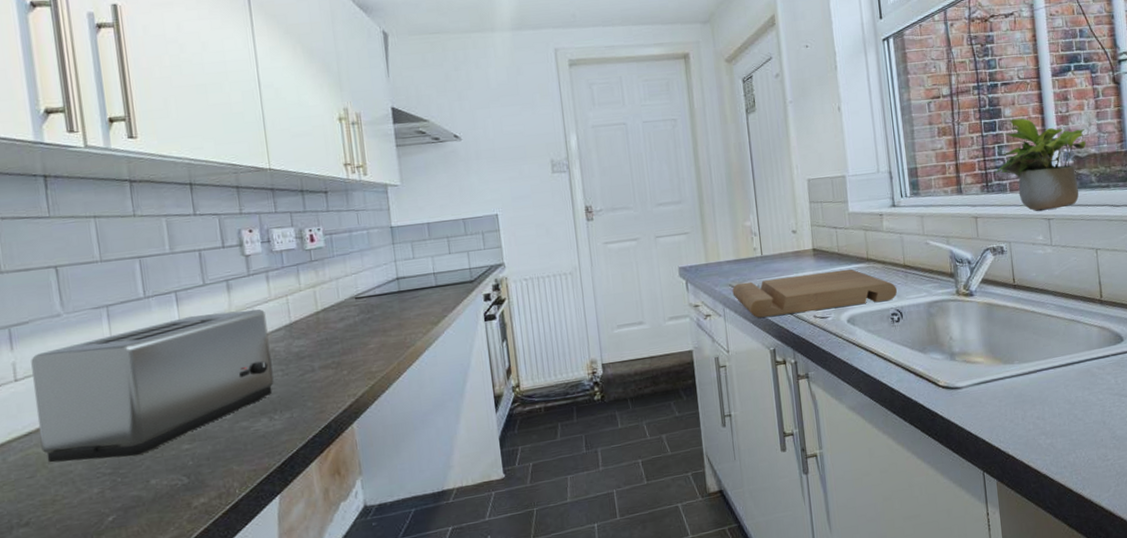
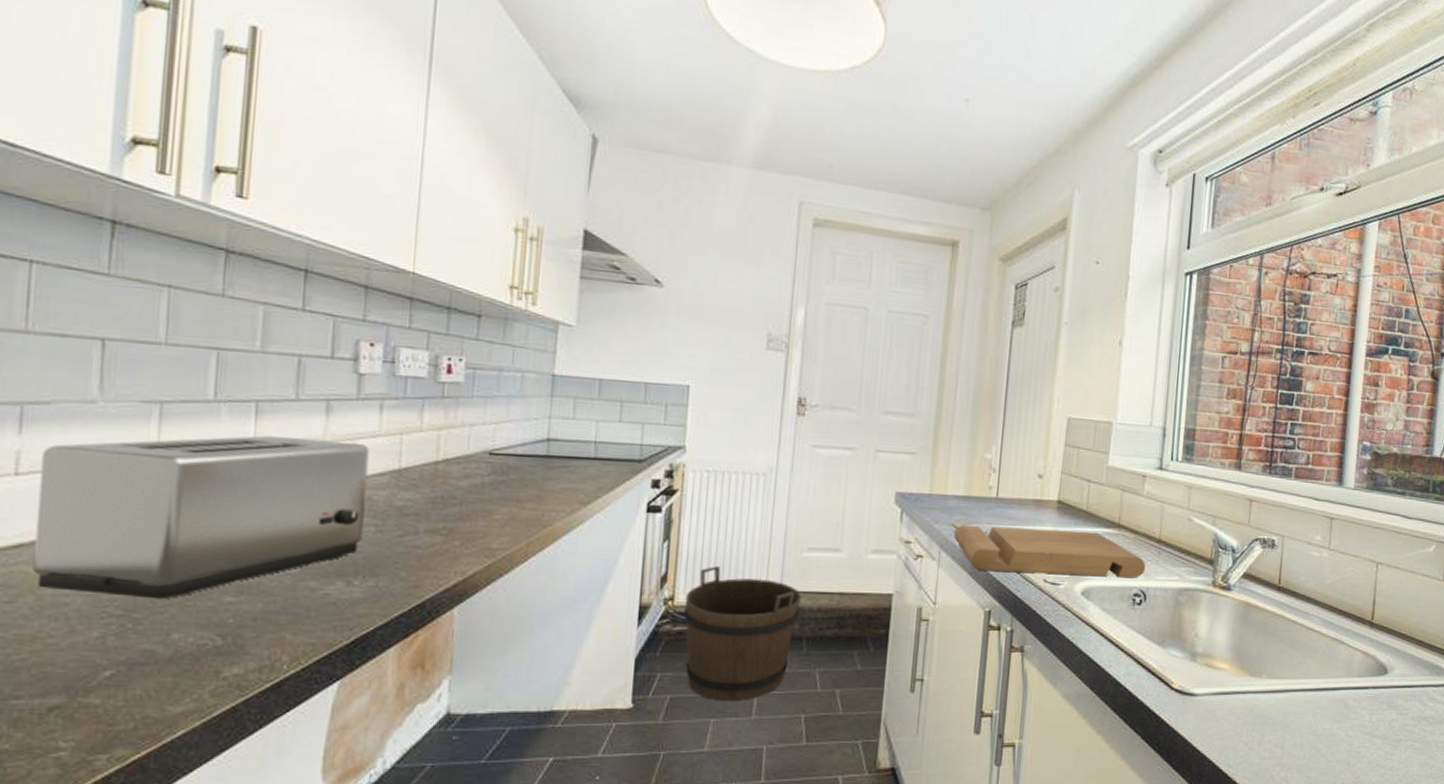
bucket: none [528,353,621,460] -> present [683,565,802,700]
potted plant: present [995,118,1086,212] -> none [1282,395,1390,508]

